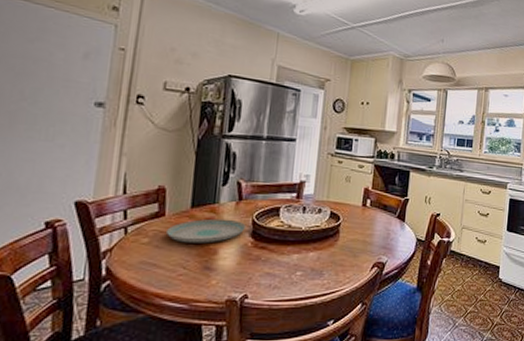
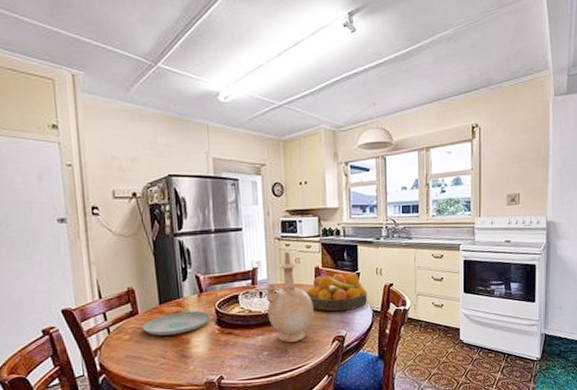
vase: none [308,168,358,264] -> present [265,251,314,342]
fruit bowl: none [351,197,414,237] -> present [306,273,368,312]

